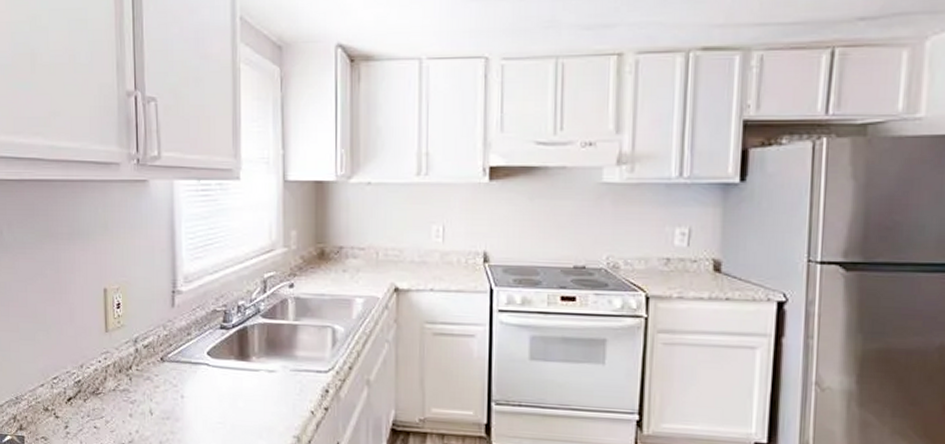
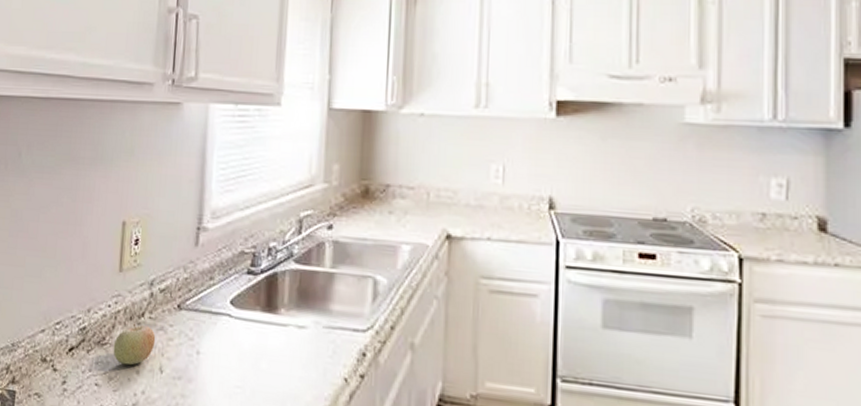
fruit: none [107,375,144,410] -> present [113,323,156,366]

